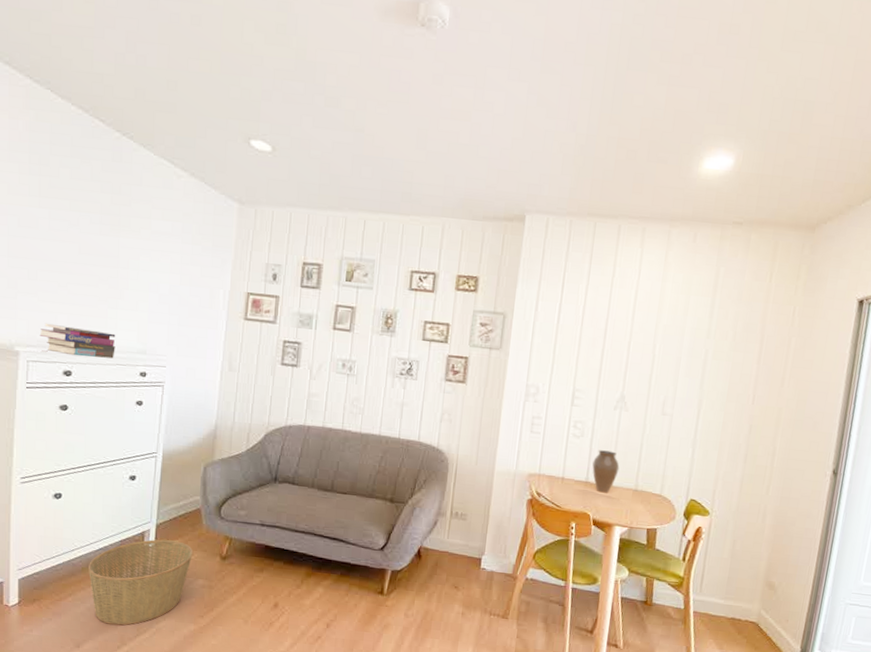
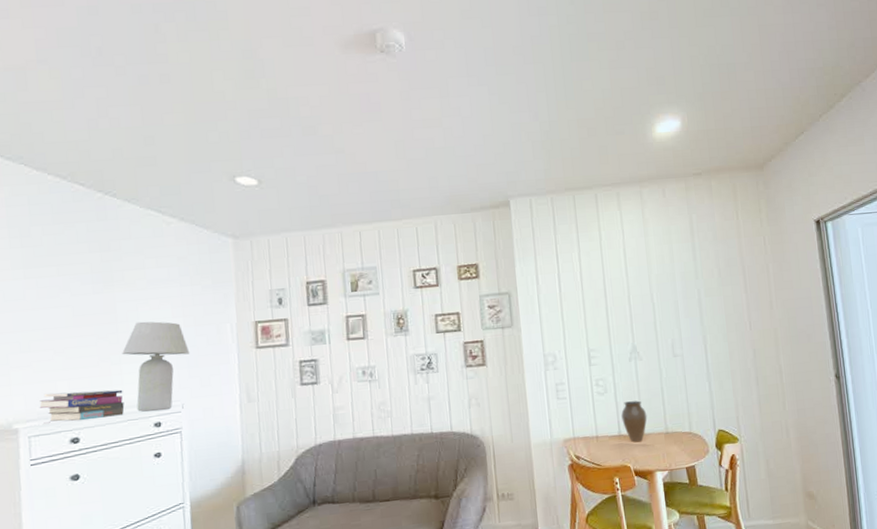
table lamp: none [119,270,182,363] -> present [122,321,190,413]

